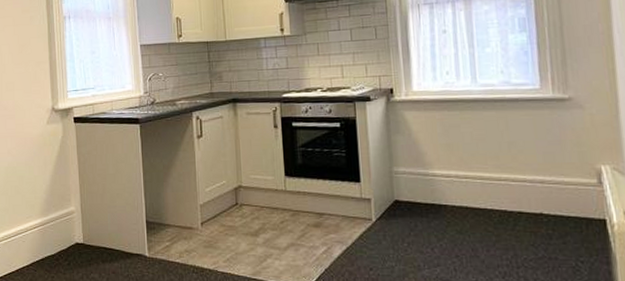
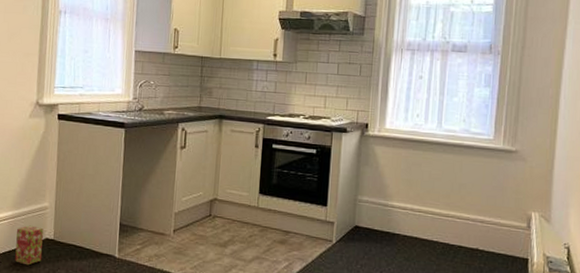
cardboard box: none [48,231,74,272] -> present [15,225,43,266]

